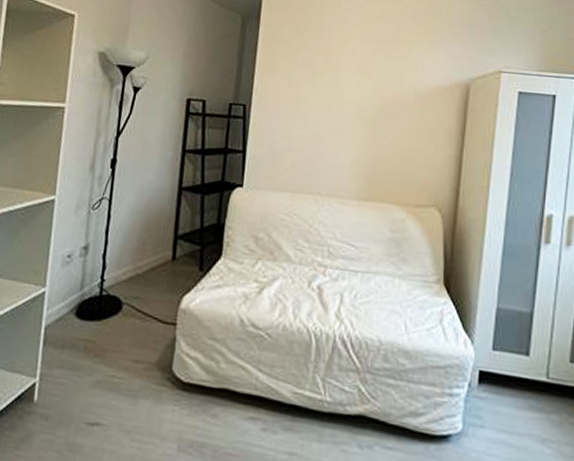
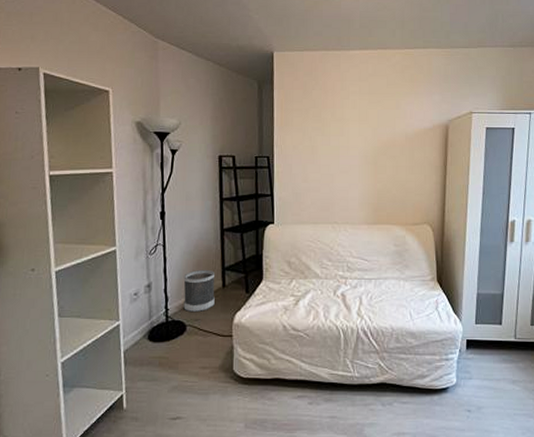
wastebasket: none [122,234,165,288] -> present [183,269,215,313]

